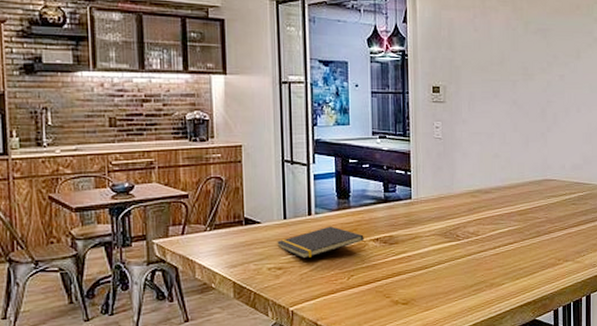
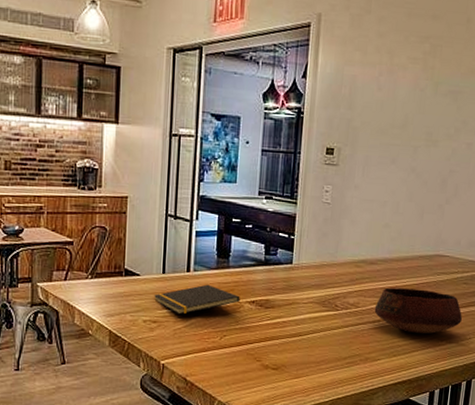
bowl: none [494,213,574,256] -> present [374,287,462,334]

